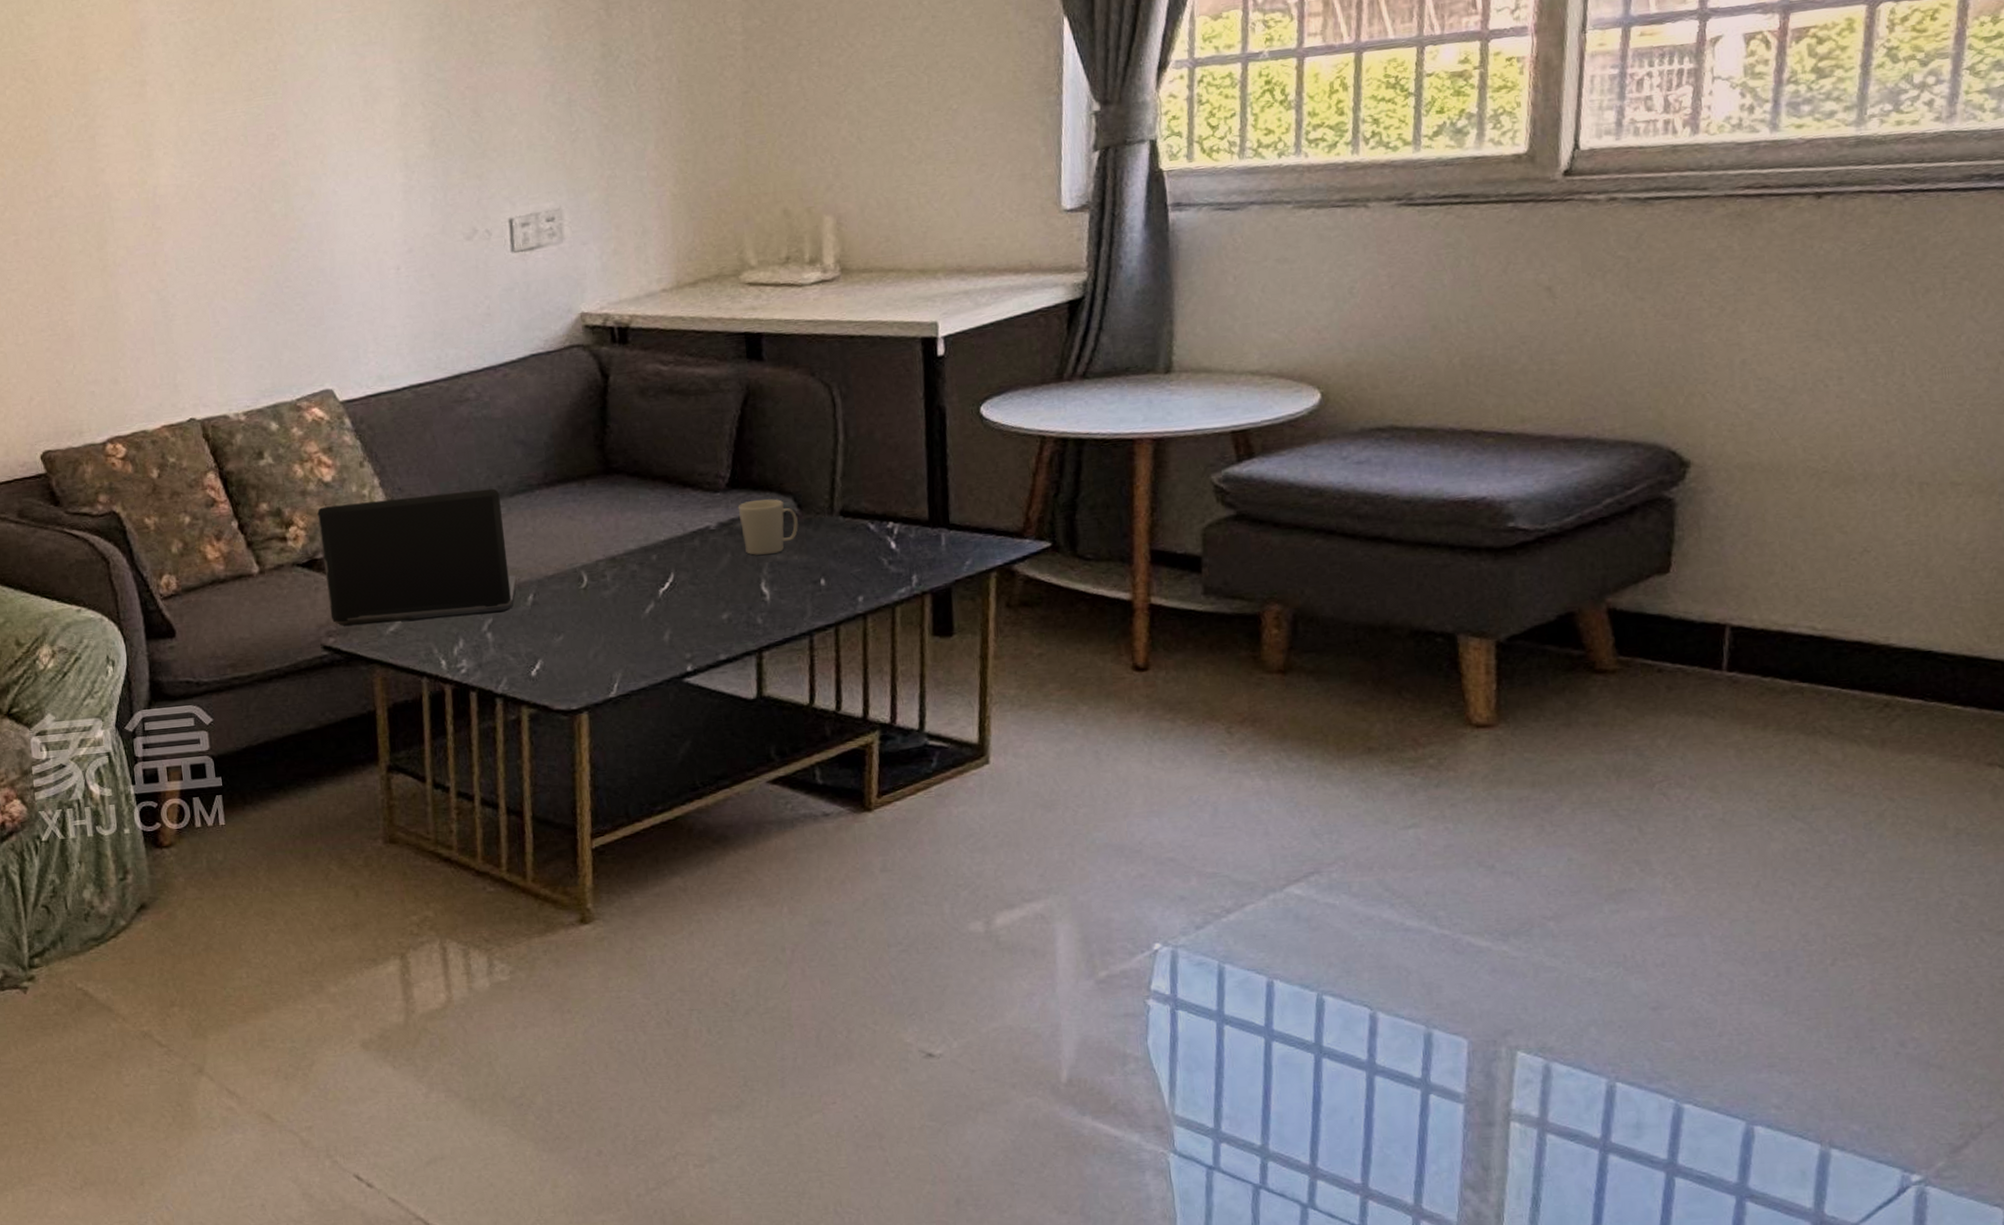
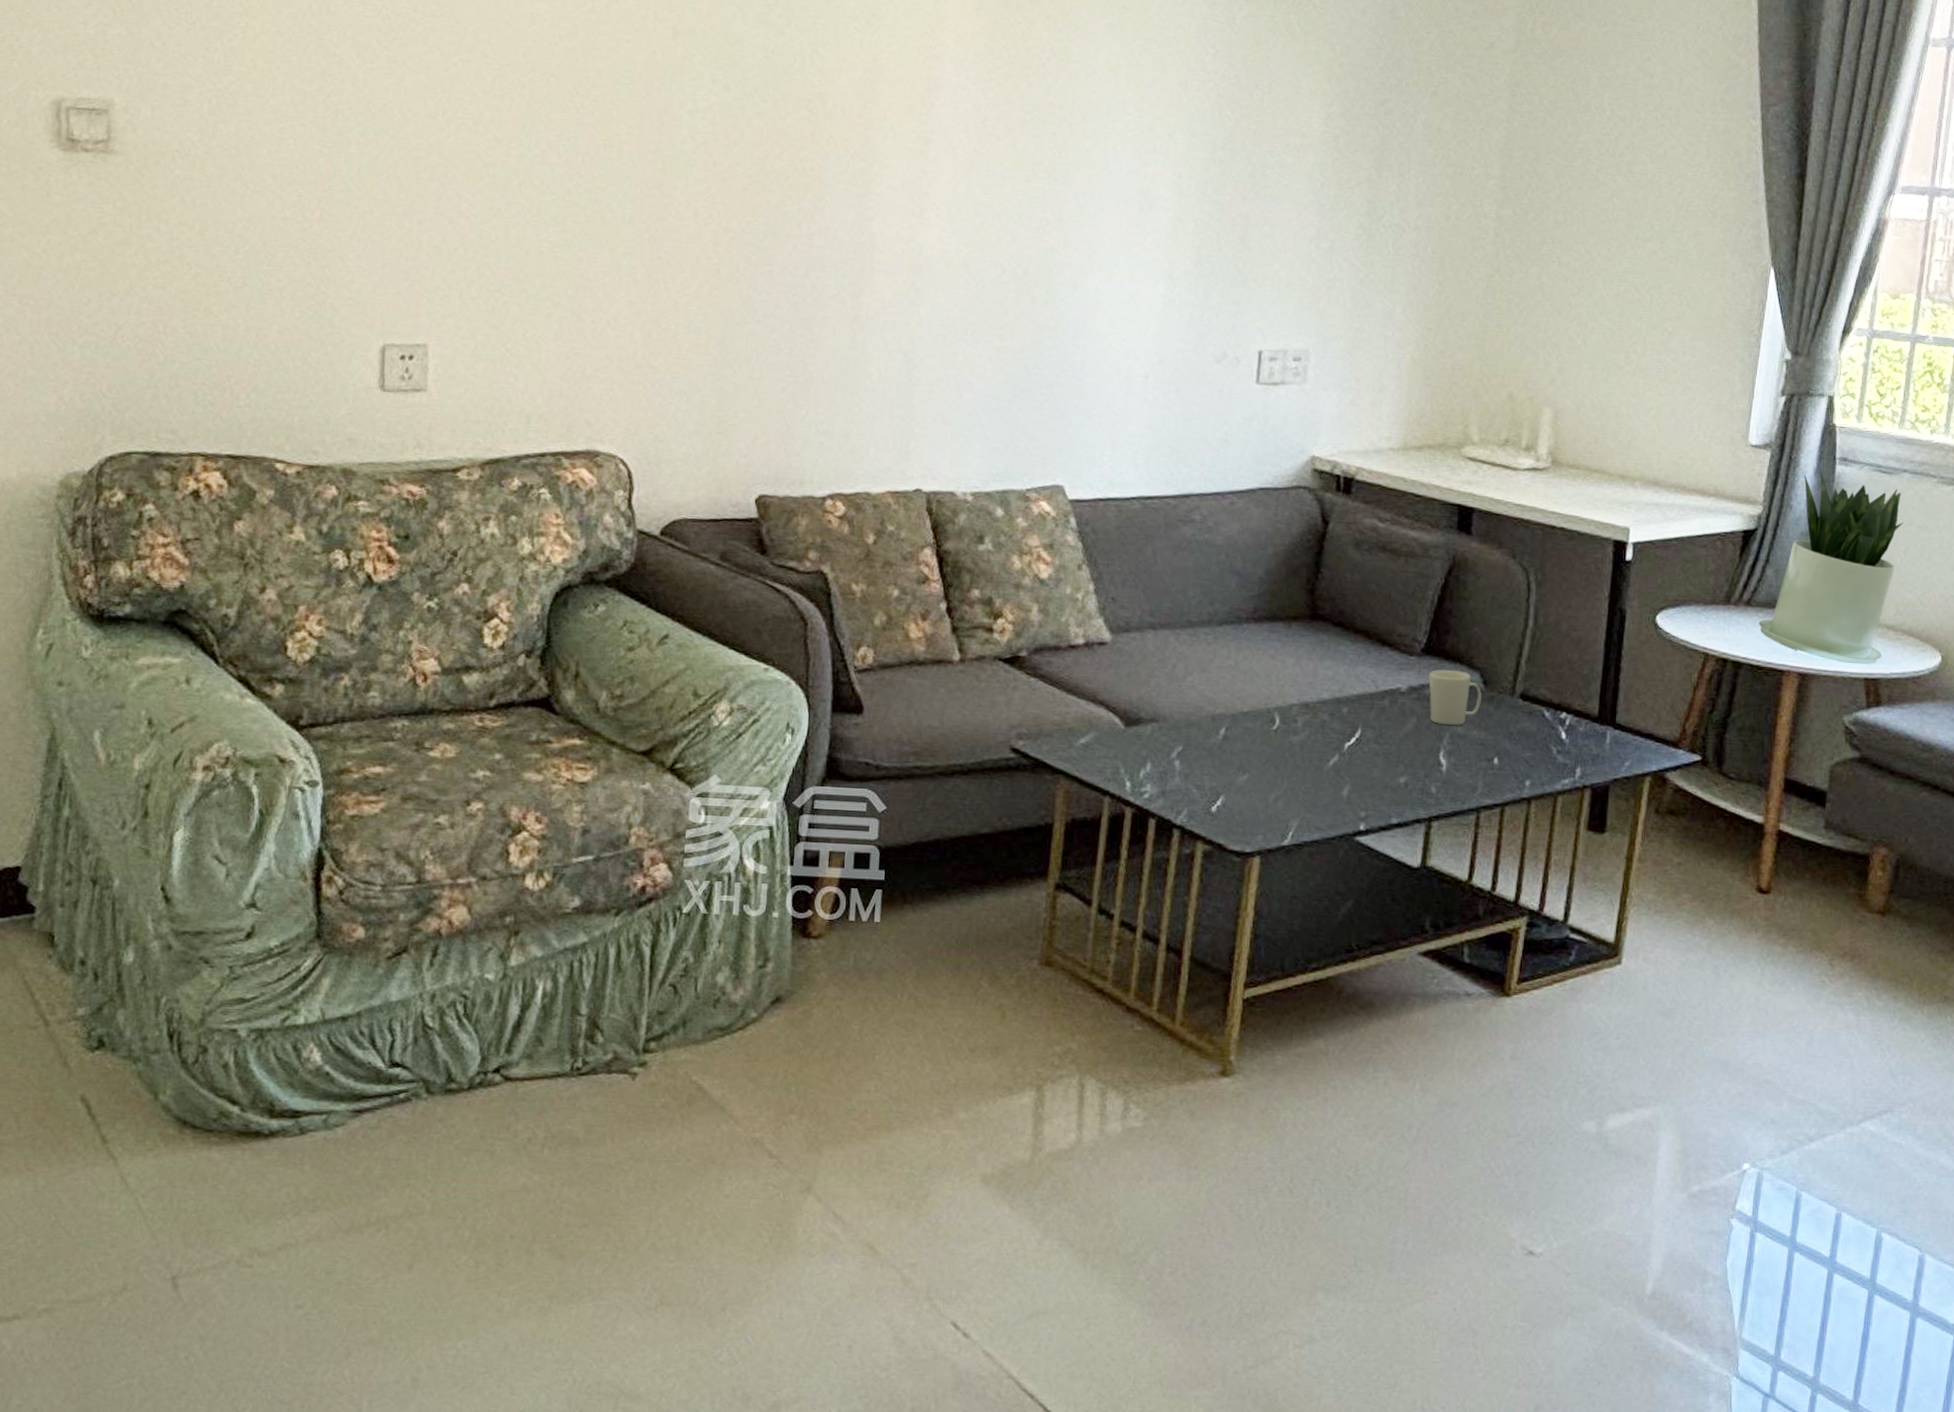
laptop computer: present [317,488,517,626] -> none [1024,604,1212,743]
planter: none [1098,221,1258,420] -> present [1758,470,1904,665]

